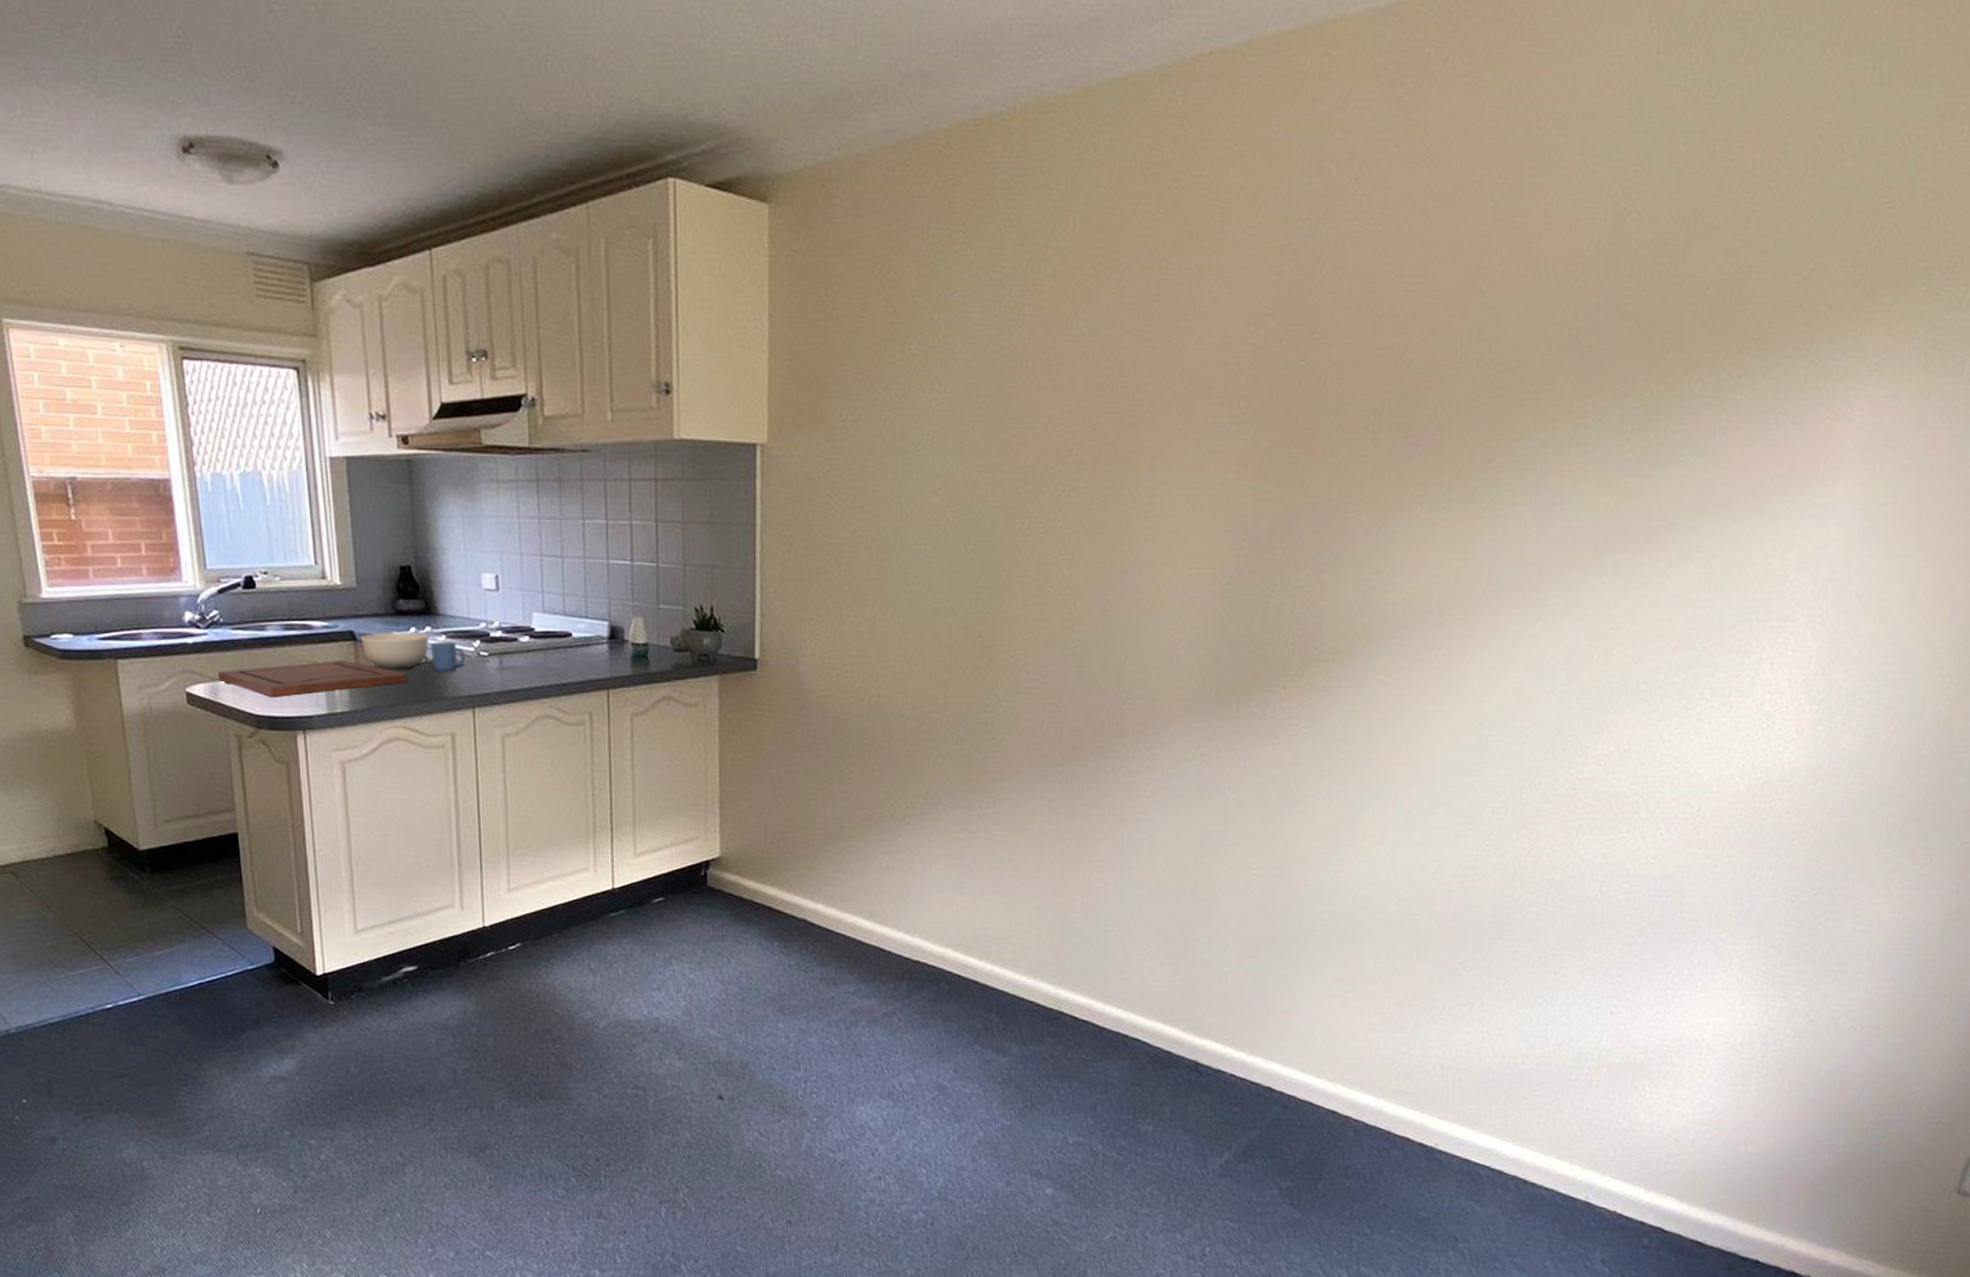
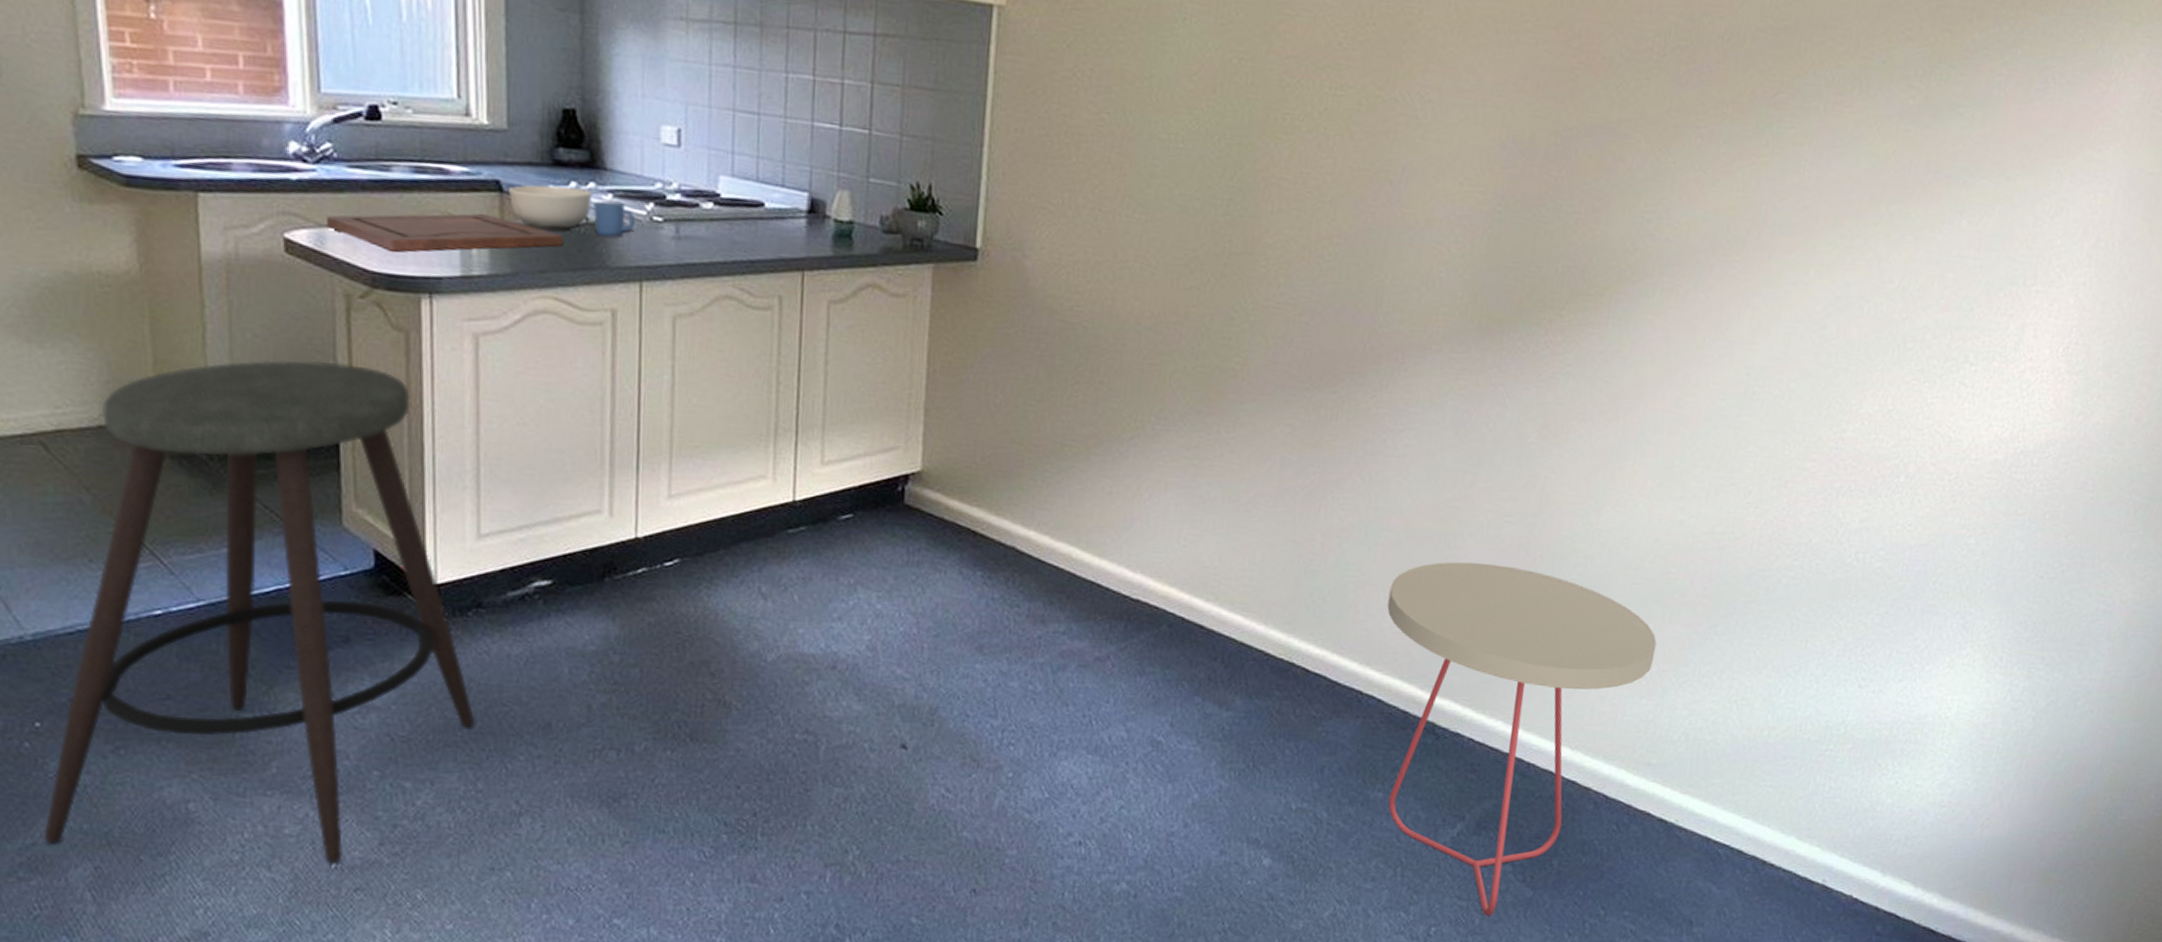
bar stool: none [34,792,362,1209] -> present [42,360,474,864]
side table: none [1146,913,1406,1236] -> present [1387,562,1657,916]

